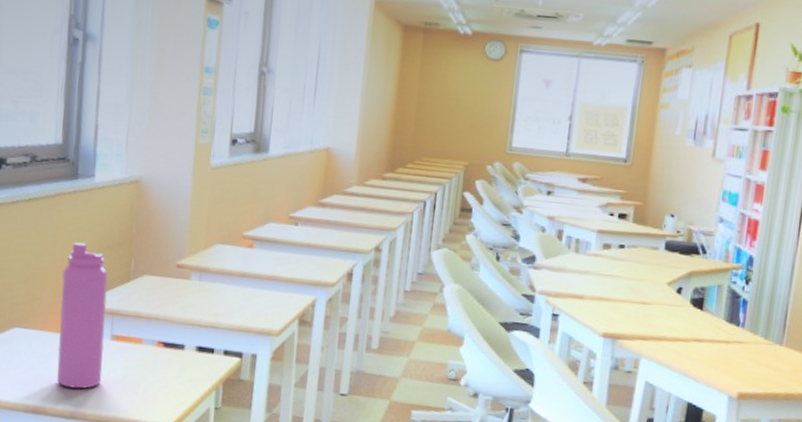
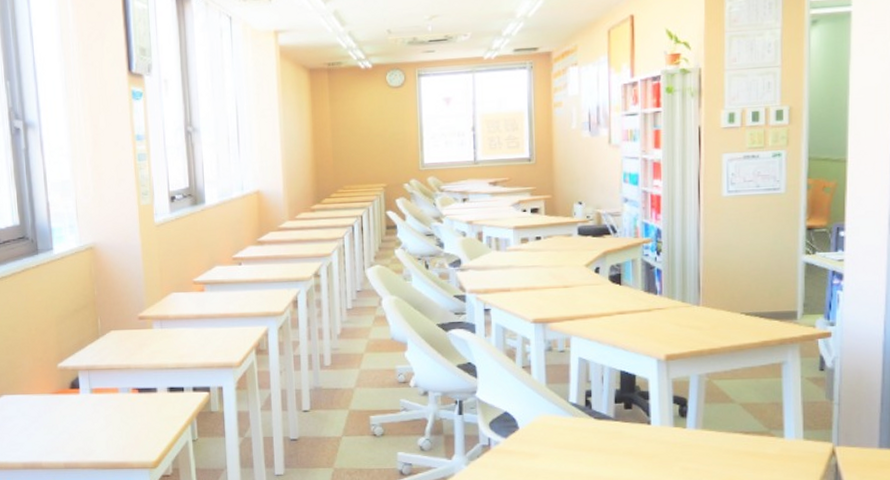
water bottle: present [57,242,108,389] -> none [37,310,88,442]

